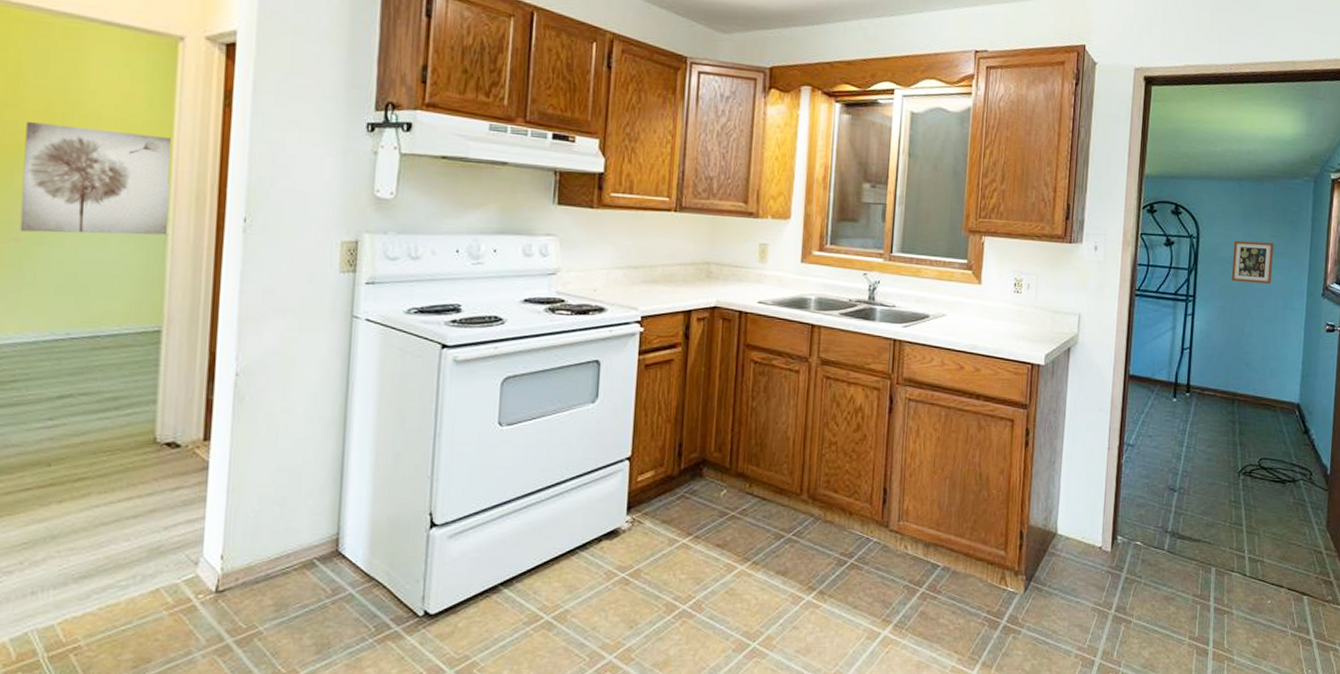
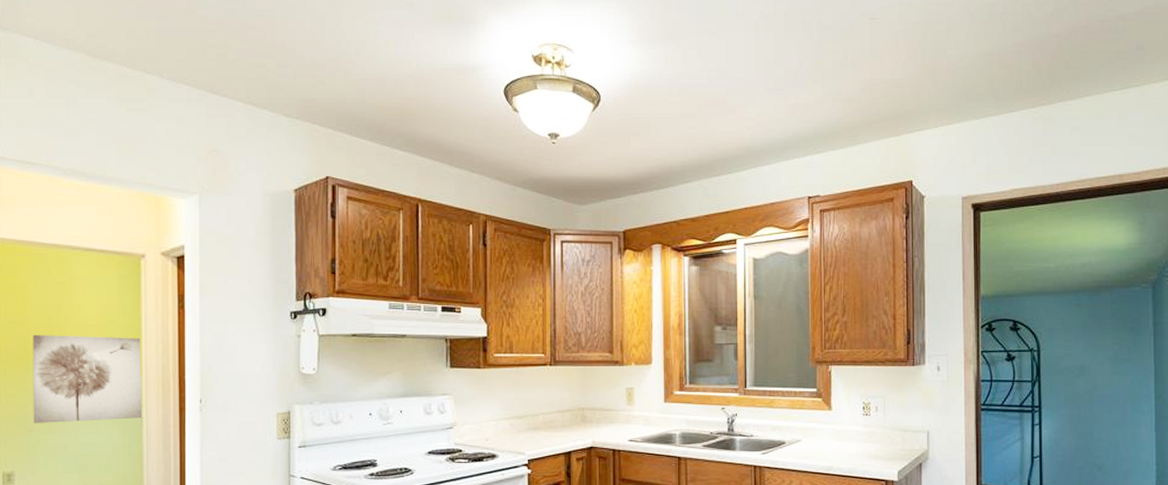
picture frame: present [1231,240,1274,284] -> none [1075,350,1117,390]

